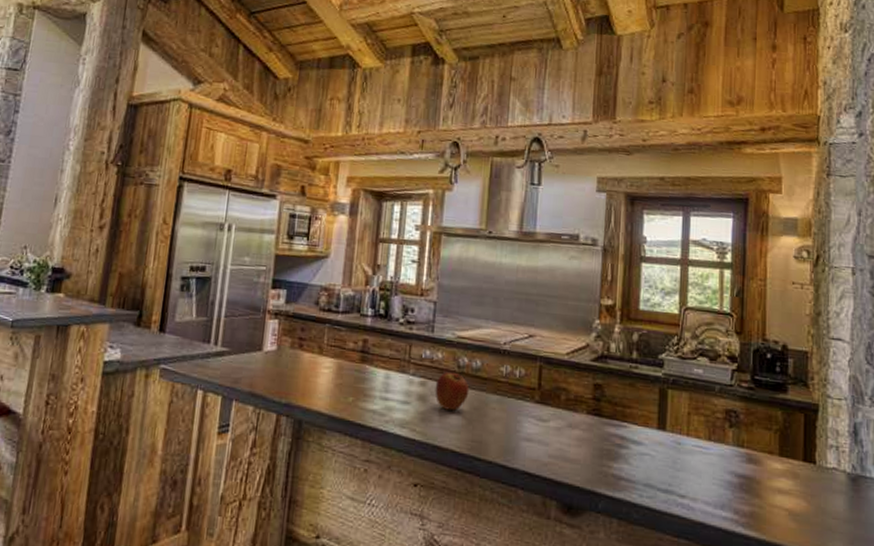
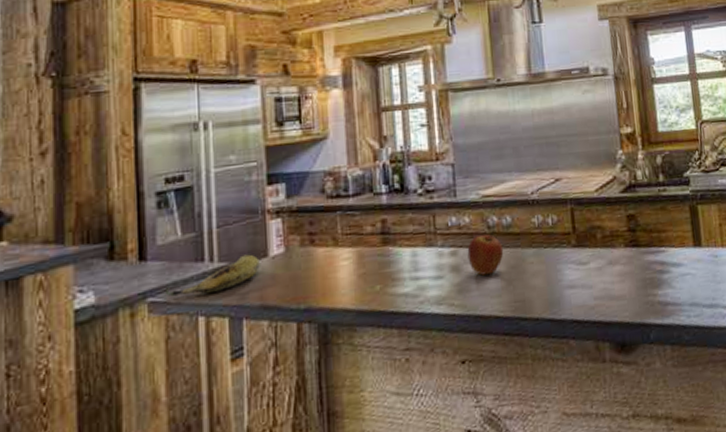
fruit: none [174,345,255,372] -> present [164,254,260,297]

